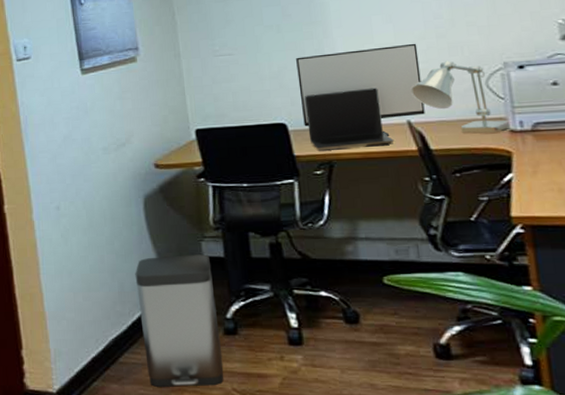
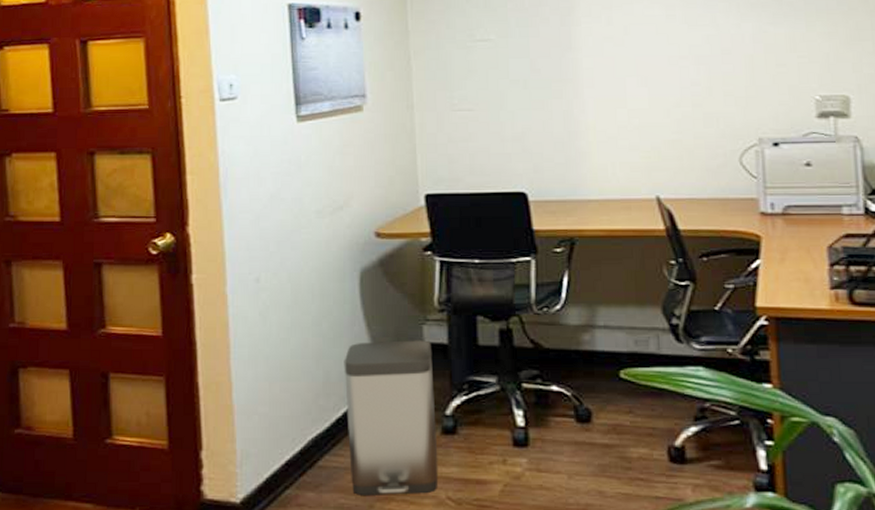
computer monitor: present [296,43,425,136] -> none [542,111,676,213]
laptop computer: present [305,88,395,151] -> none [549,158,642,226]
desk lamp: present [410,61,511,134] -> none [662,133,762,216]

